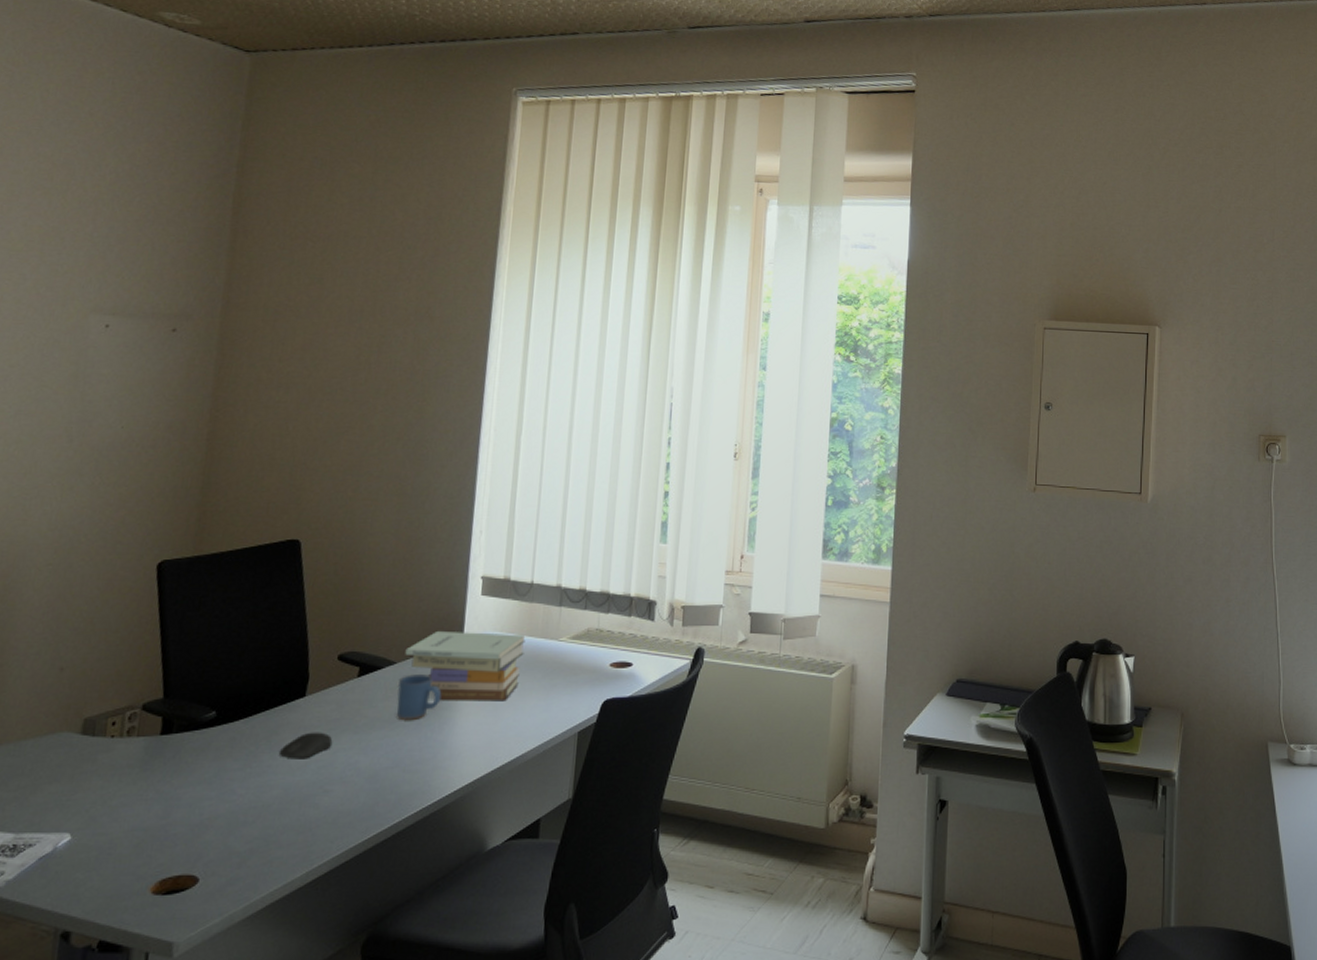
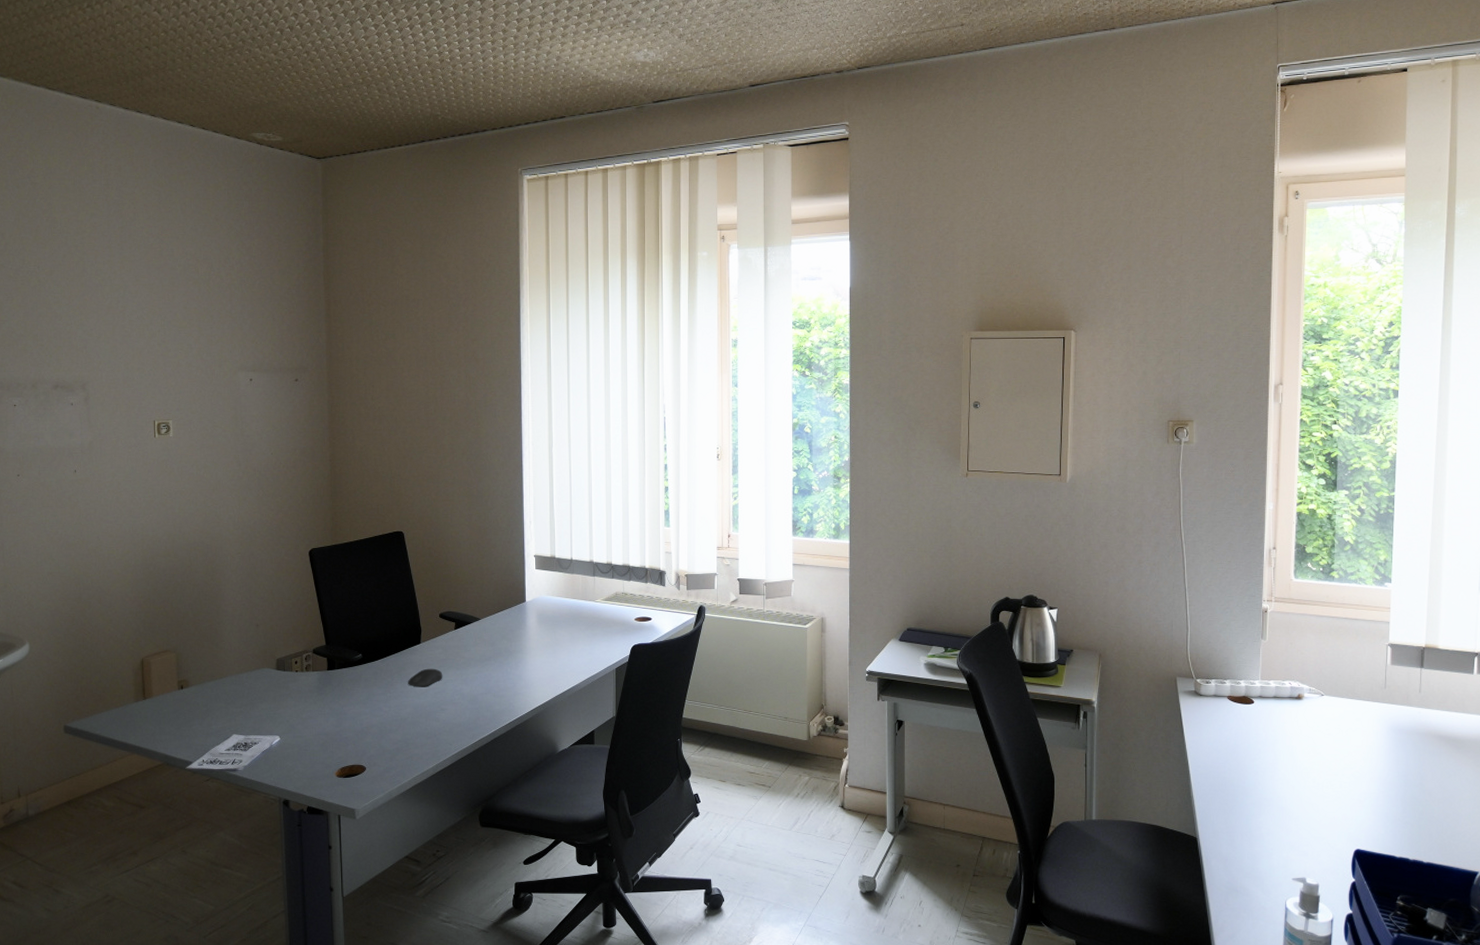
mug: present [397,674,442,719] -> none [483,627,515,660]
books: present [405,630,525,700] -> none [486,595,571,646]

